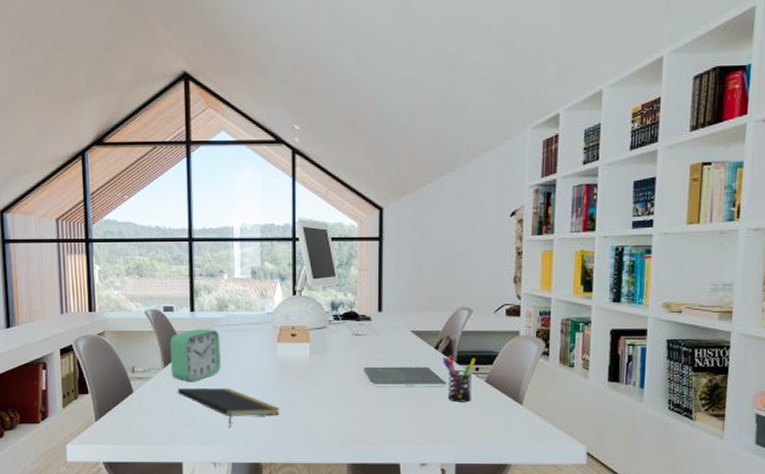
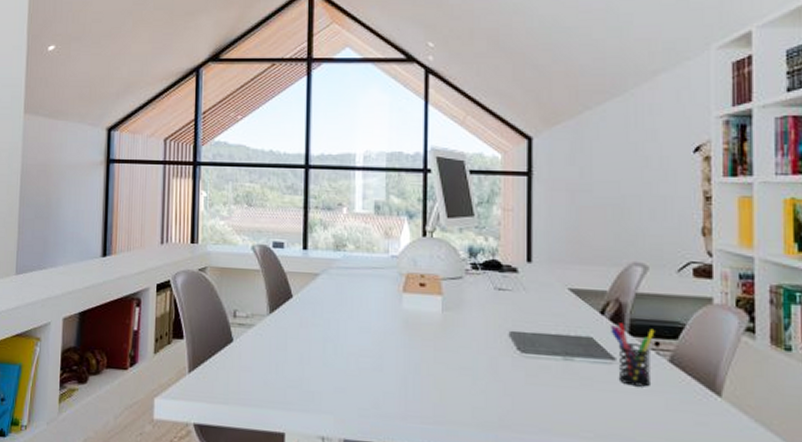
alarm clock: present [169,328,221,382] -> none [277,269,336,334]
notepad: present [177,387,279,428] -> none [283,339,403,395]

